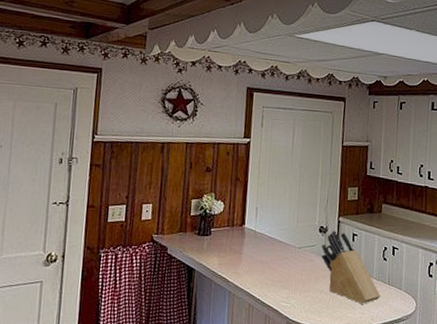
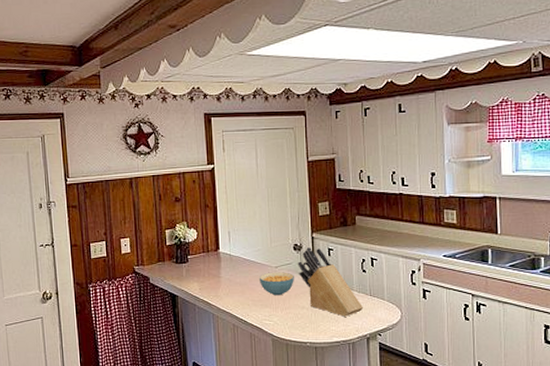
cereal bowl: none [281,252,317,278] -> present [258,272,294,296]

